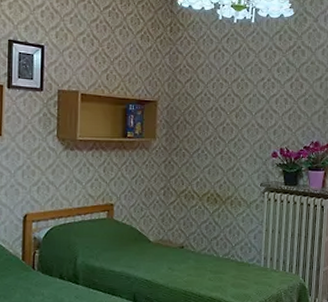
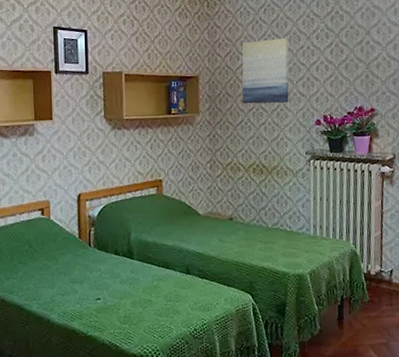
wall art: none [201,68,250,134] -> present [242,38,289,104]

